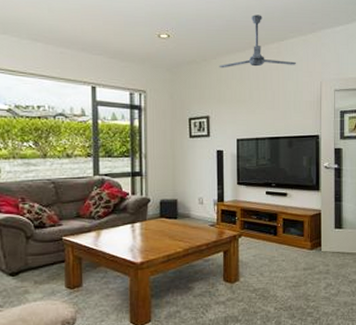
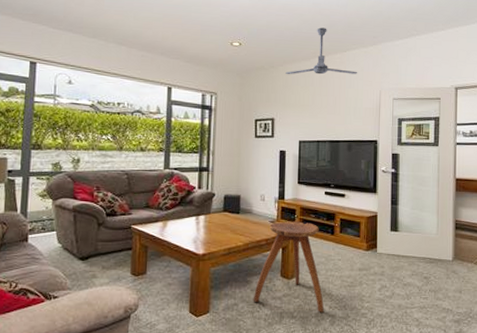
stool: none [195,223,270,315] -> present [253,221,325,313]

